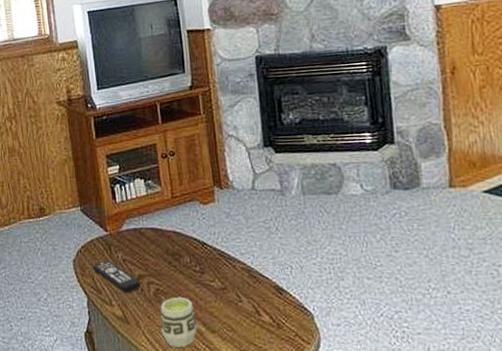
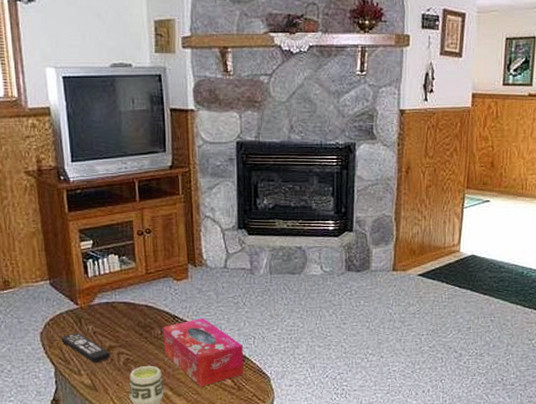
tissue box: none [192,245,283,323] -> present [163,318,244,387]

